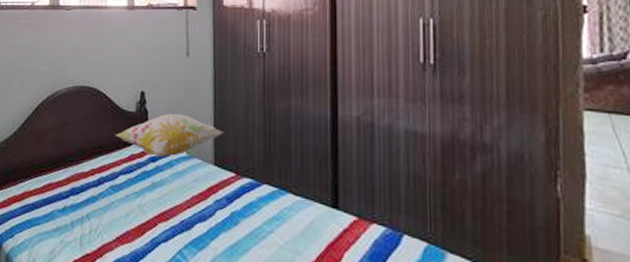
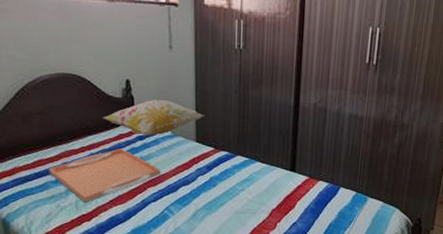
serving tray: none [57,171,174,239] -> present [49,148,161,203]

